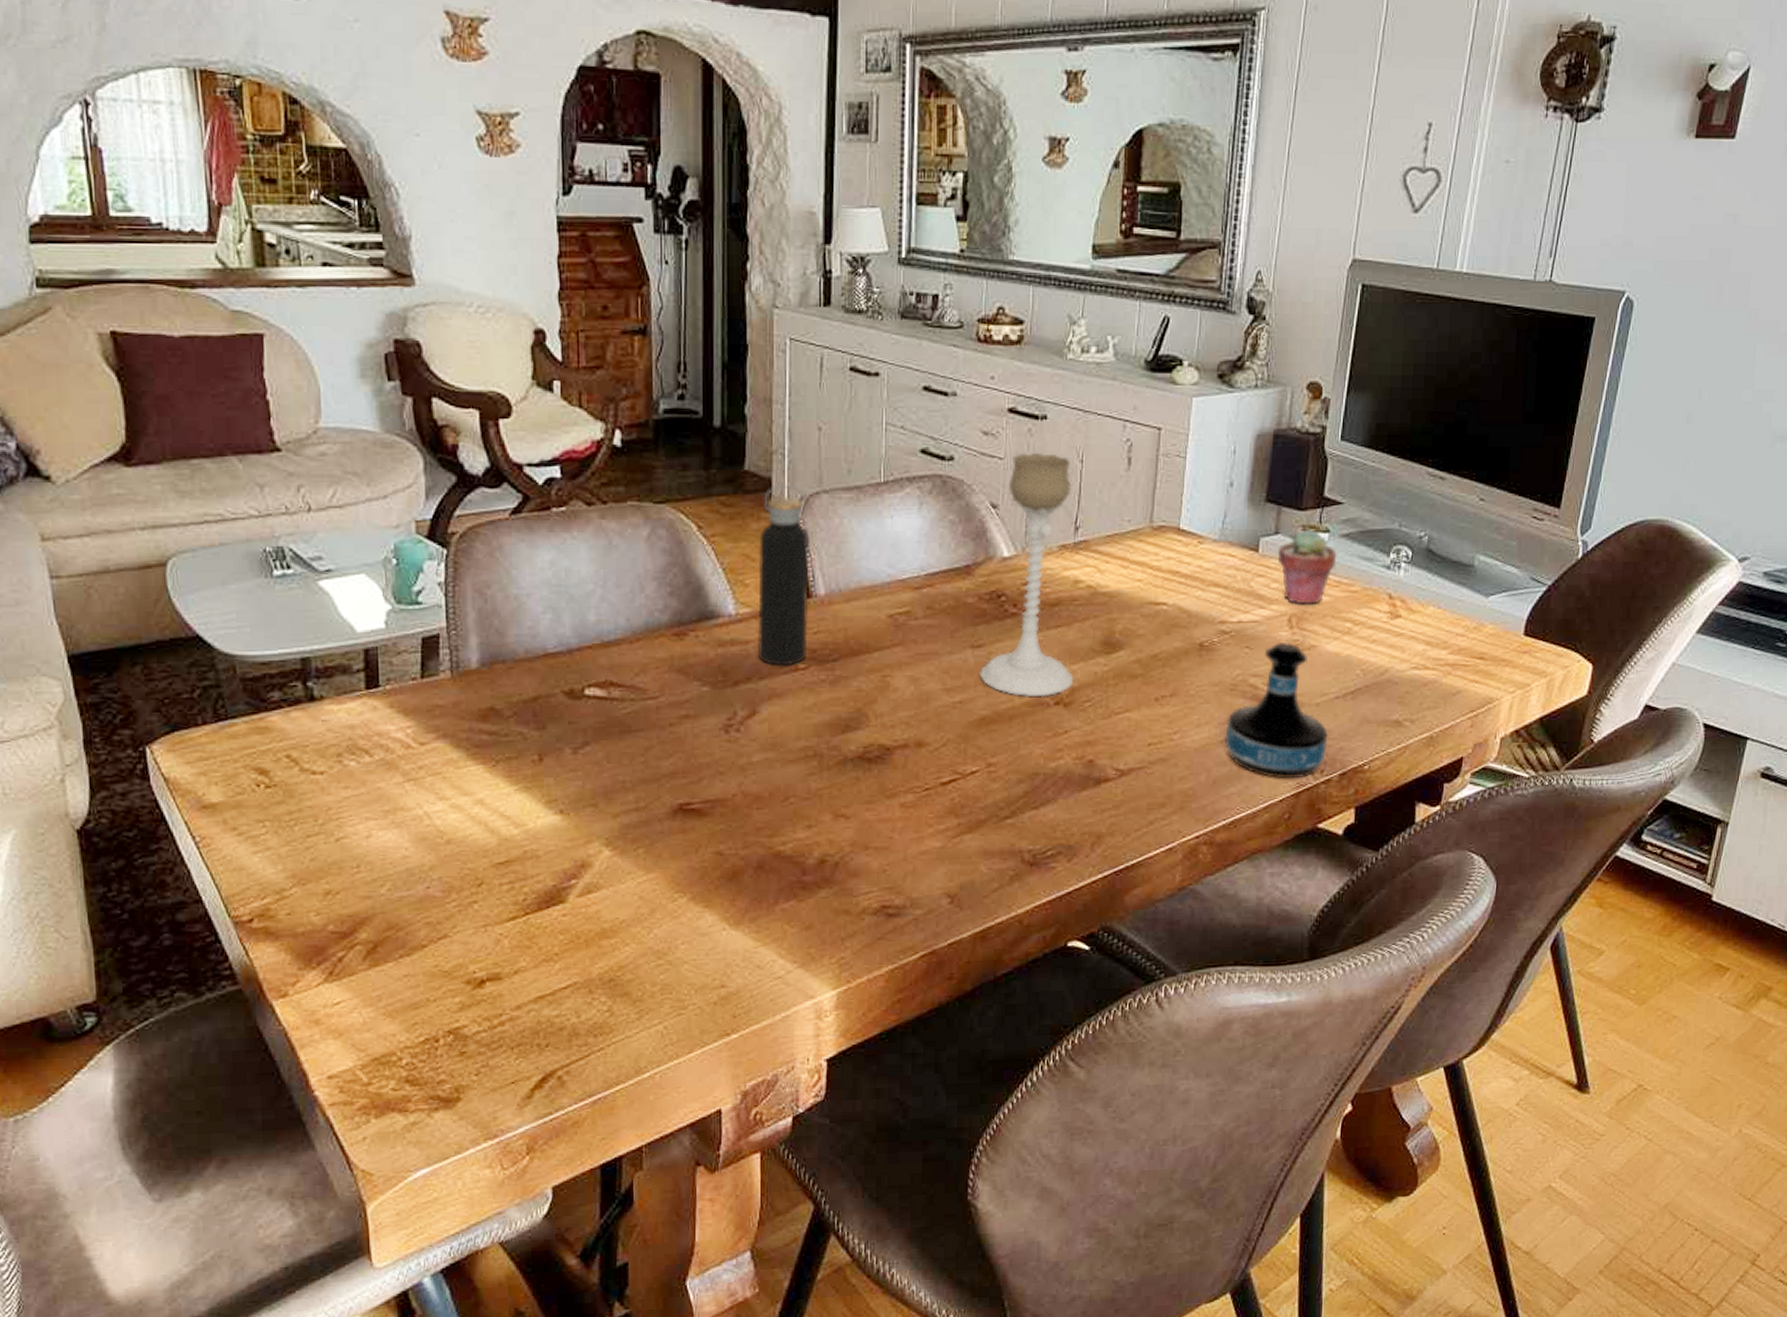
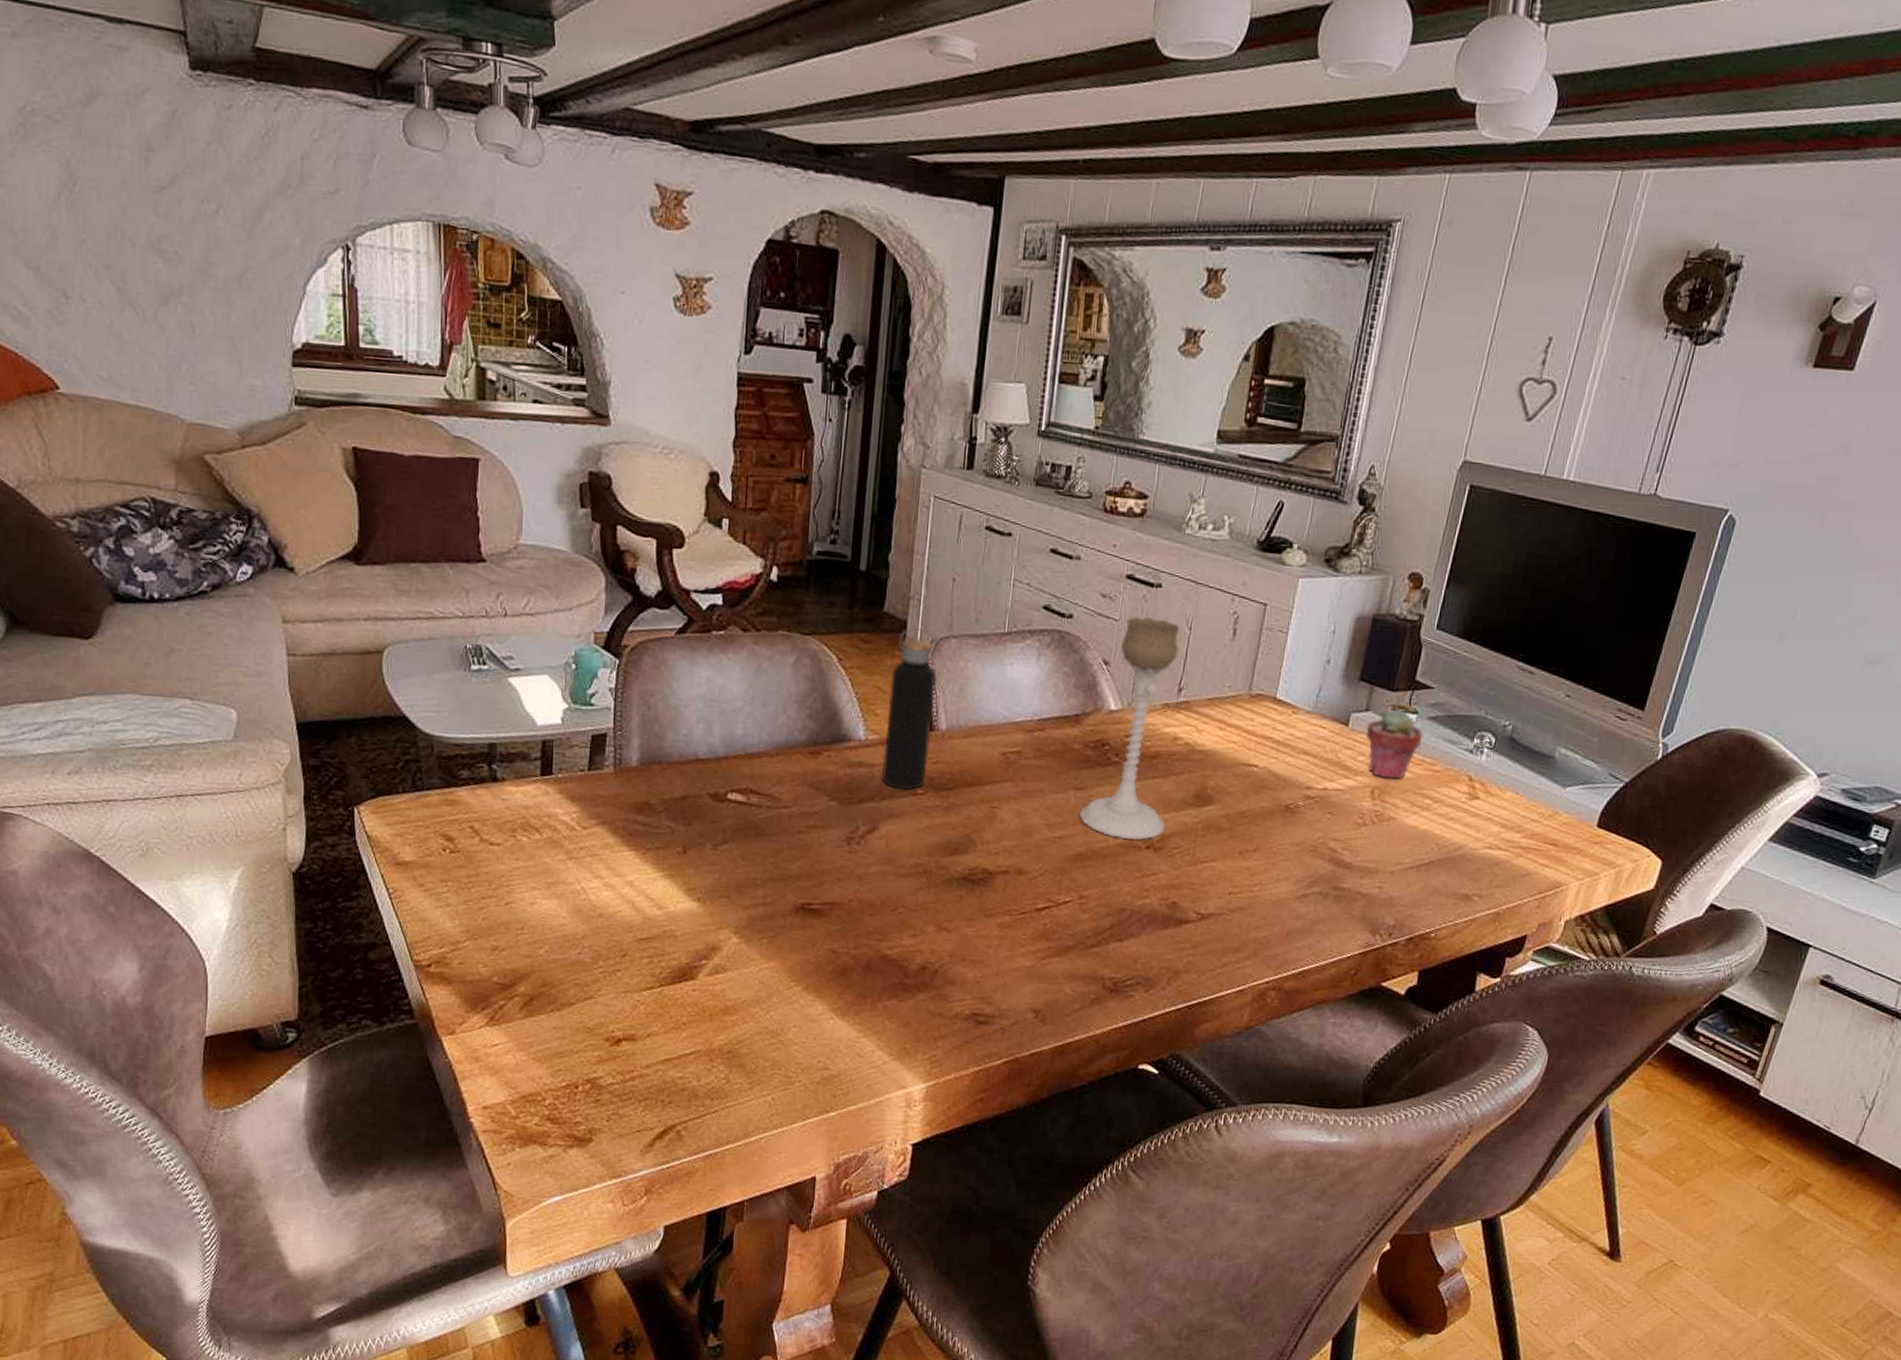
tequila bottle: present [1224,643,1328,779] -> none [1300,811,1399,939]

